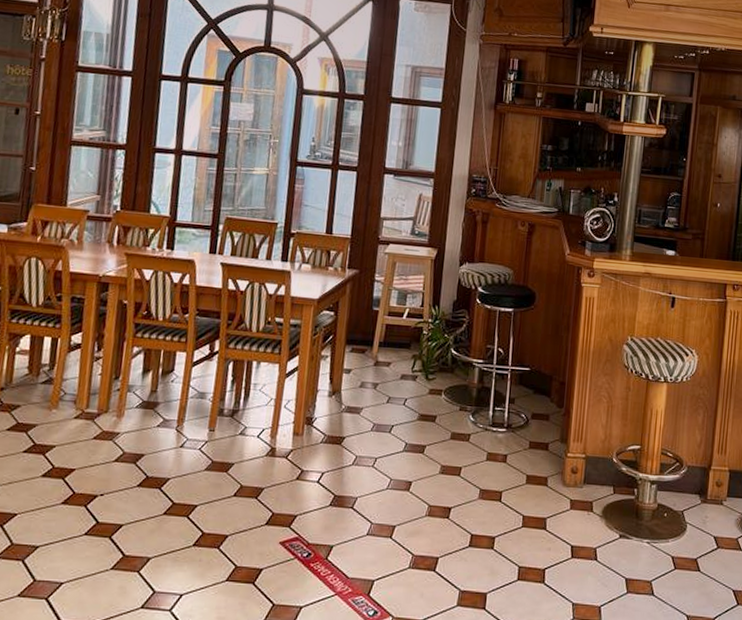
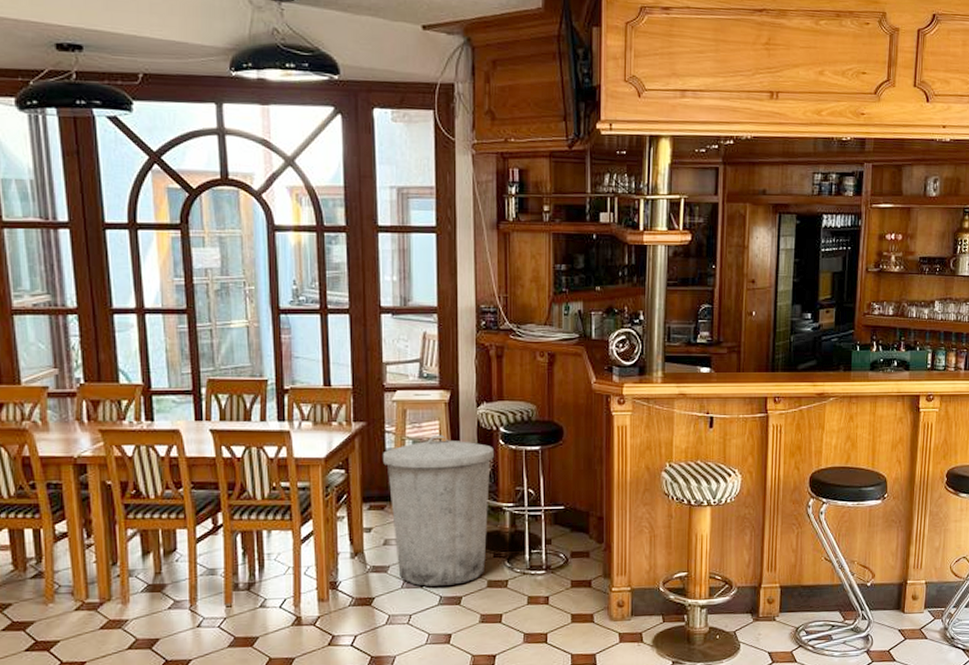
trash can: none [369,288,471,434] -> present [383,434,494,587]

